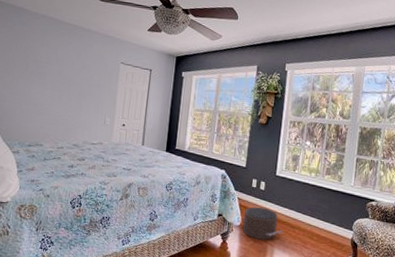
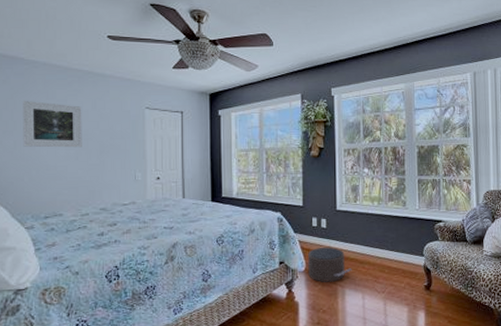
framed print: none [19,45,69,91] -> present [23,100,82,148]

